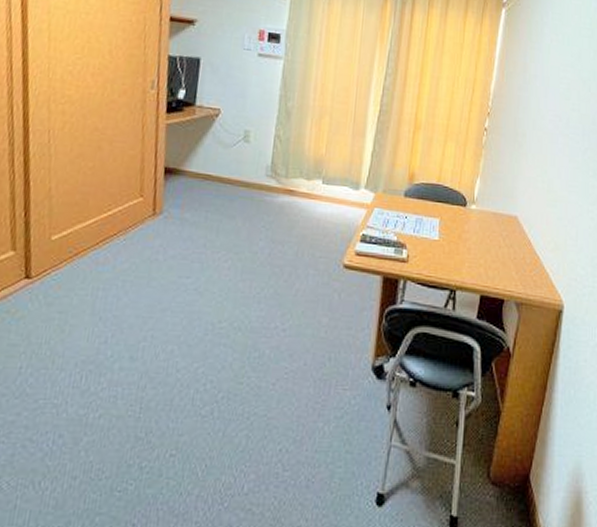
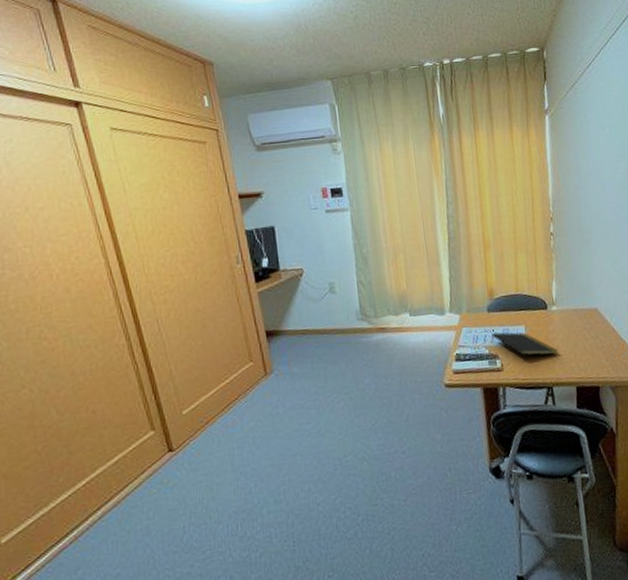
notepad: none [403,220,469,258] -> present [491,332,559,363]

